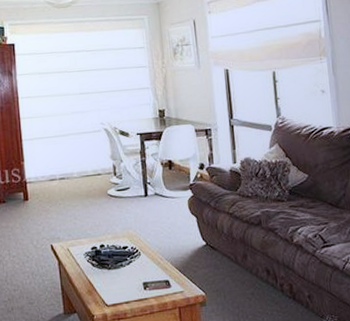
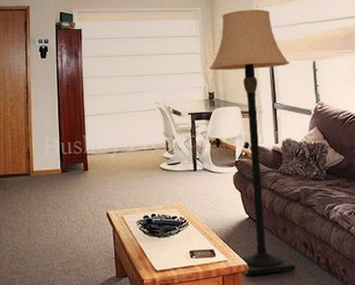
lamp: none [158,15,258,307] -> present [209,9,296,276]

